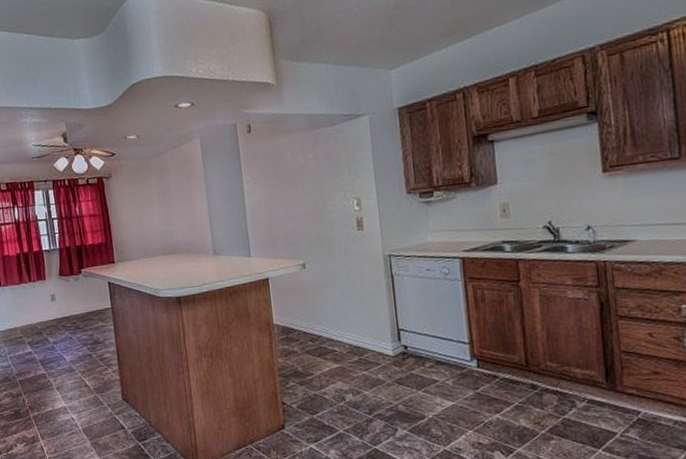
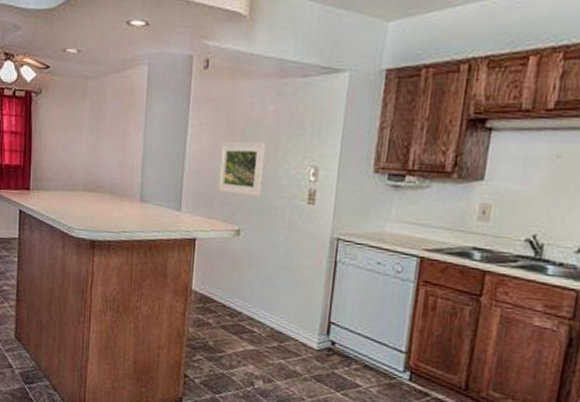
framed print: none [274,185,317,234] -> present [218,141,265,198]

